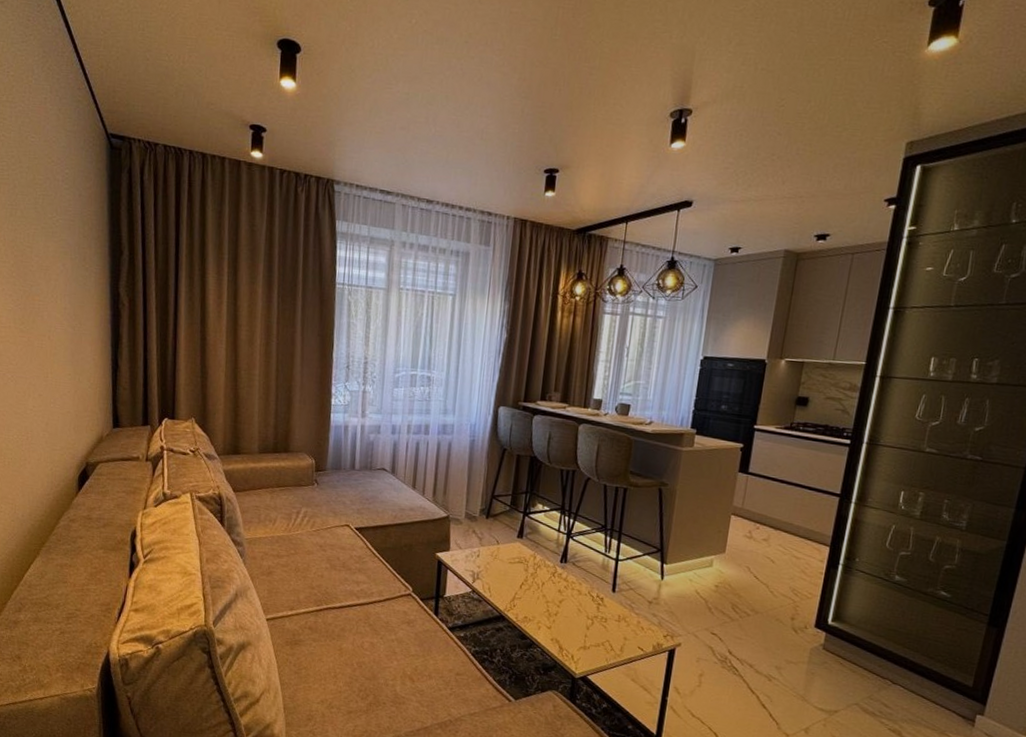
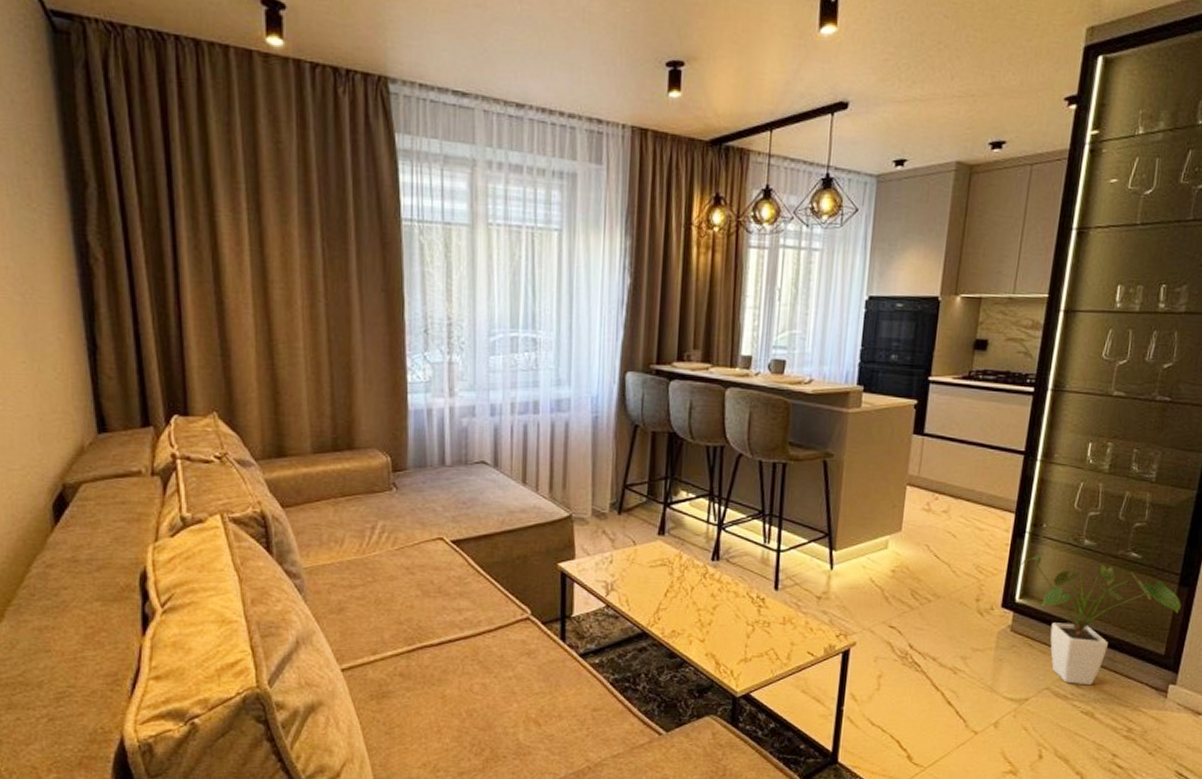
house plant: none [833,583,990,707] -> present [1020,552,1181,686]

